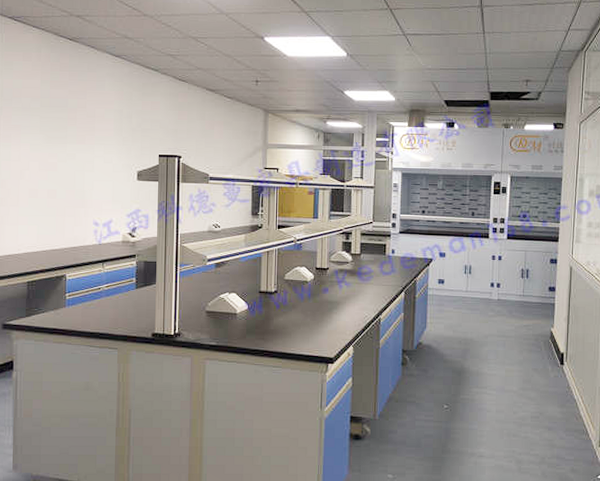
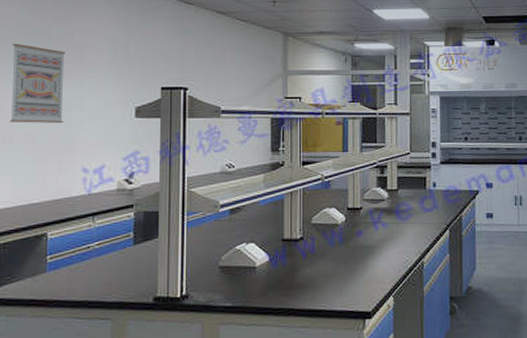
wall art: none [35,112,79,183] -> present [10,43,65,124]

